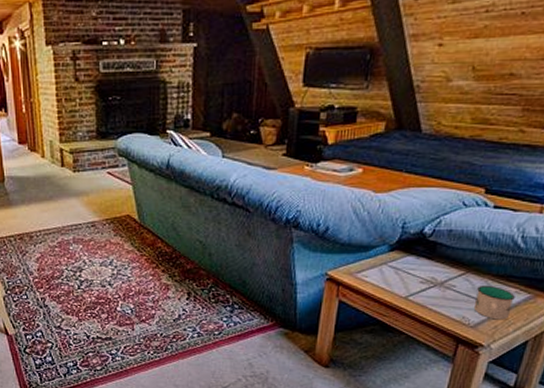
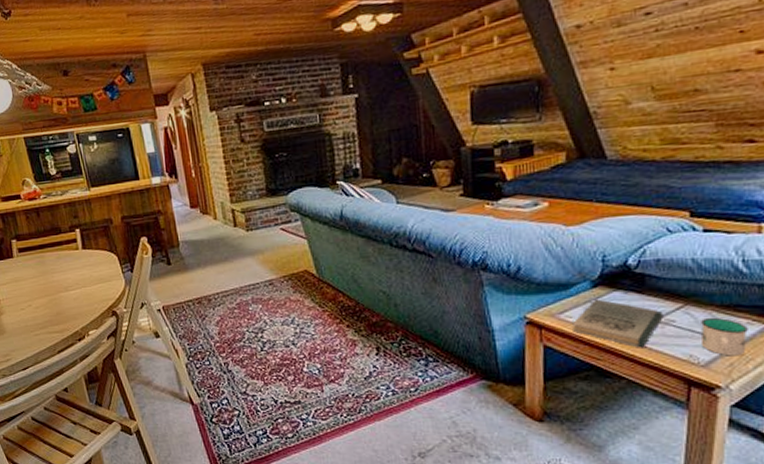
book: none [365,261,447,308] -> present [571,299,664,348]

